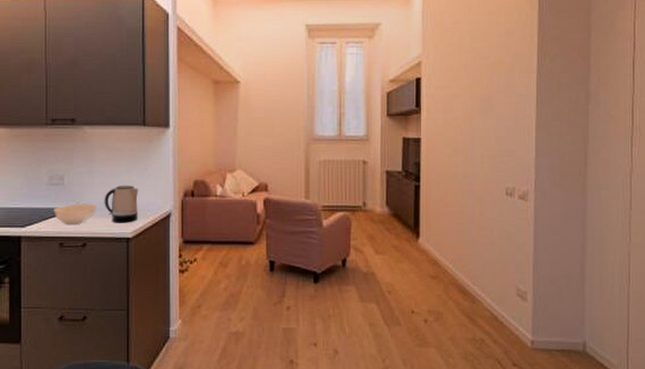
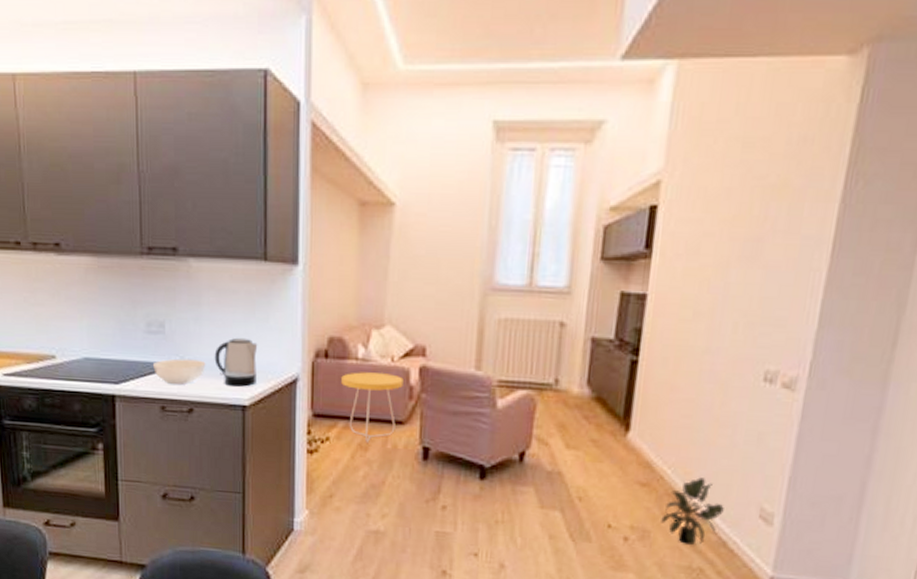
side table: none [205,206,252,261] -> present [341,372,404,444]
potted plant: none [449,269,492,321] -> present [661,477,724,545]

